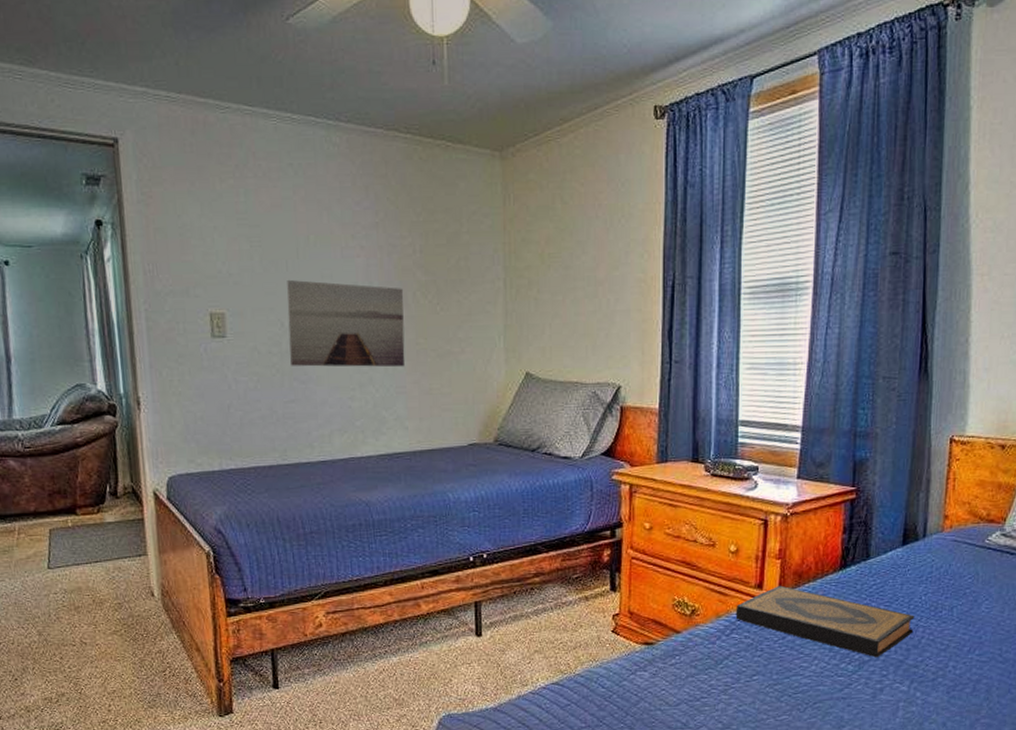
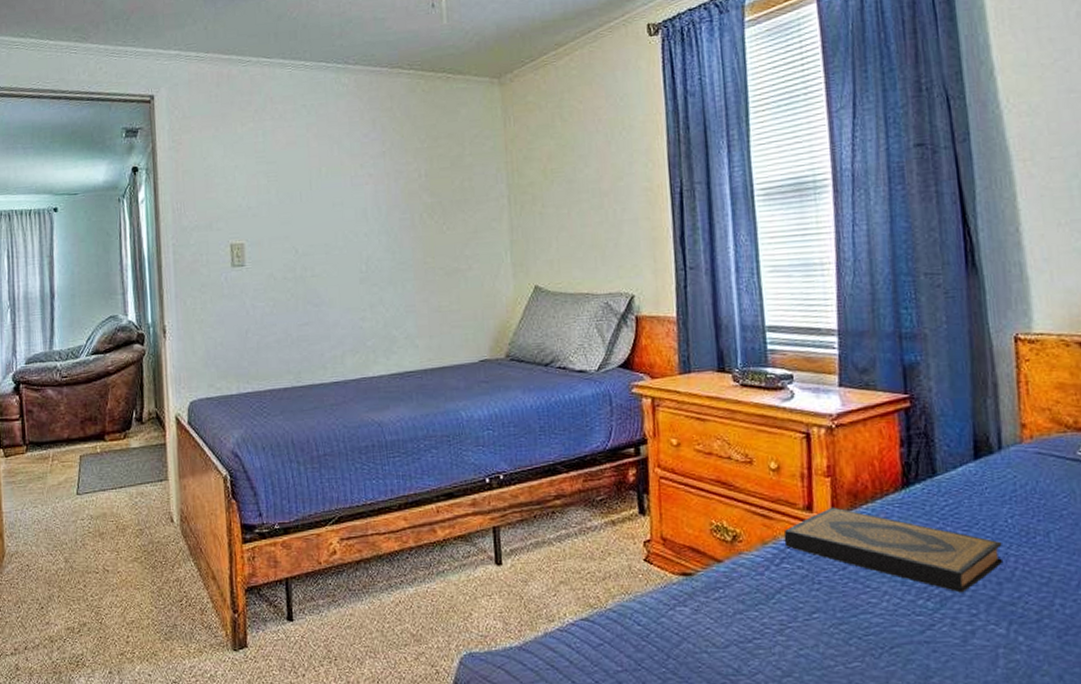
wall art: present [287,279,406,367] -> none [301,209,414,290]

